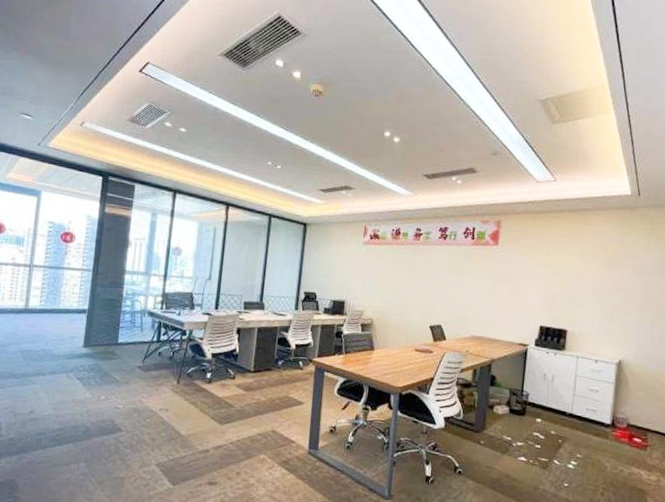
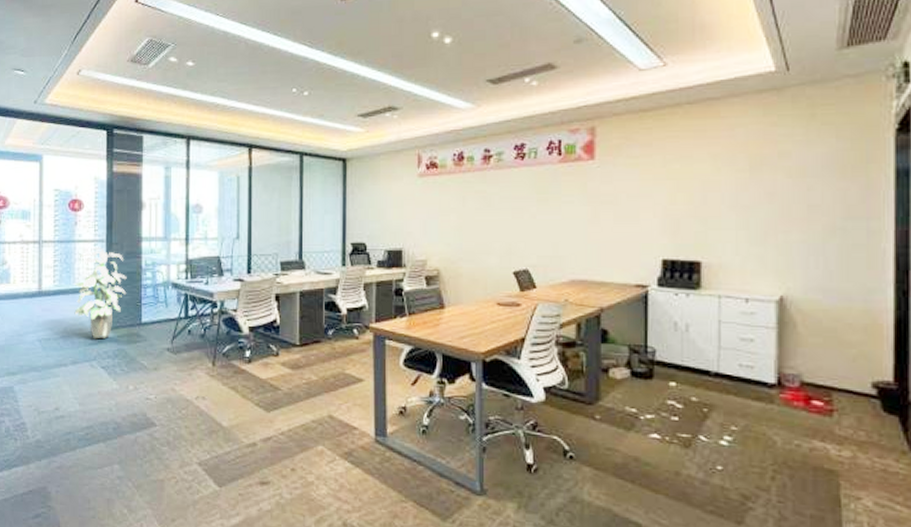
indoor plant: none [56,274,108,354] -> present [73,247,127,339]

